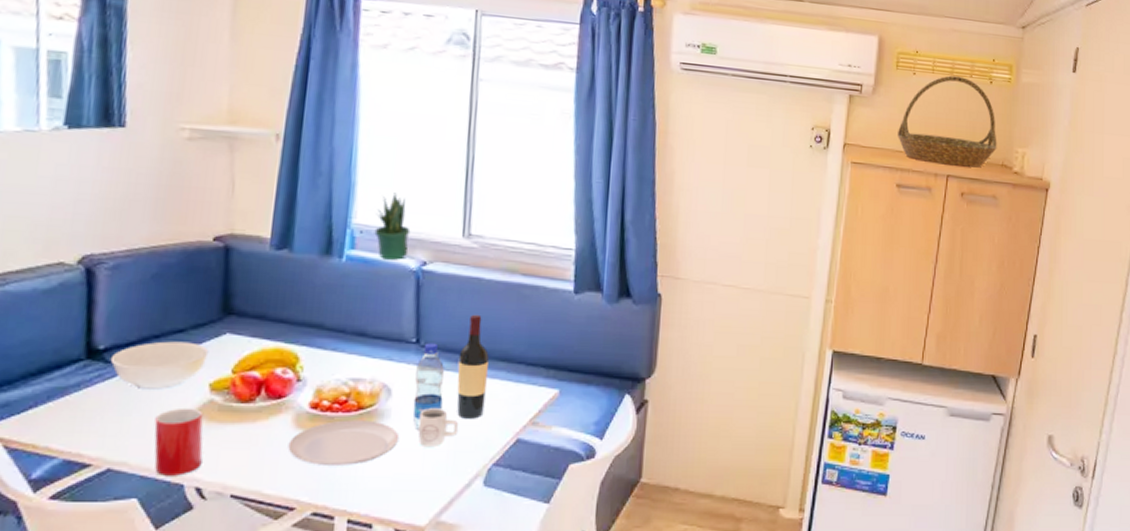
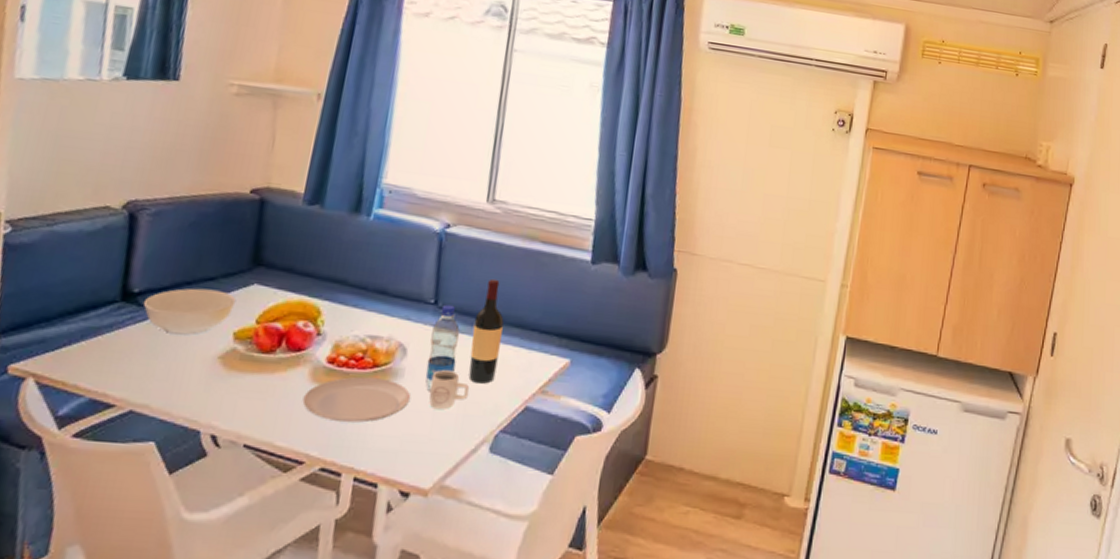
cup: present [154,407,204,476] -> none [174,354,226,422]
planter: present [374,192,411,260] -> none [402,155,438,222]
basket: present [898,75,997,168] -> none [921,66,1022,159]

